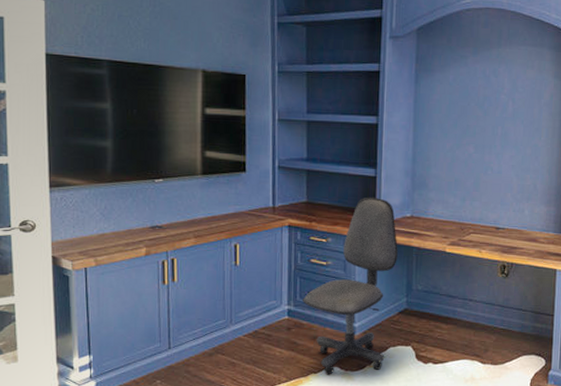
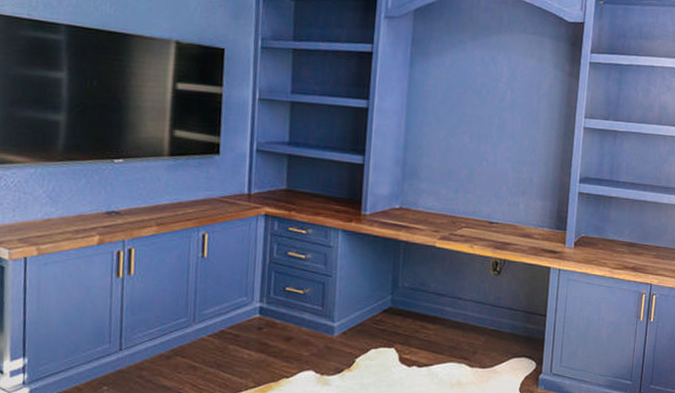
office chair: present [303,197,398,375] -> none [277,185,385,380]

